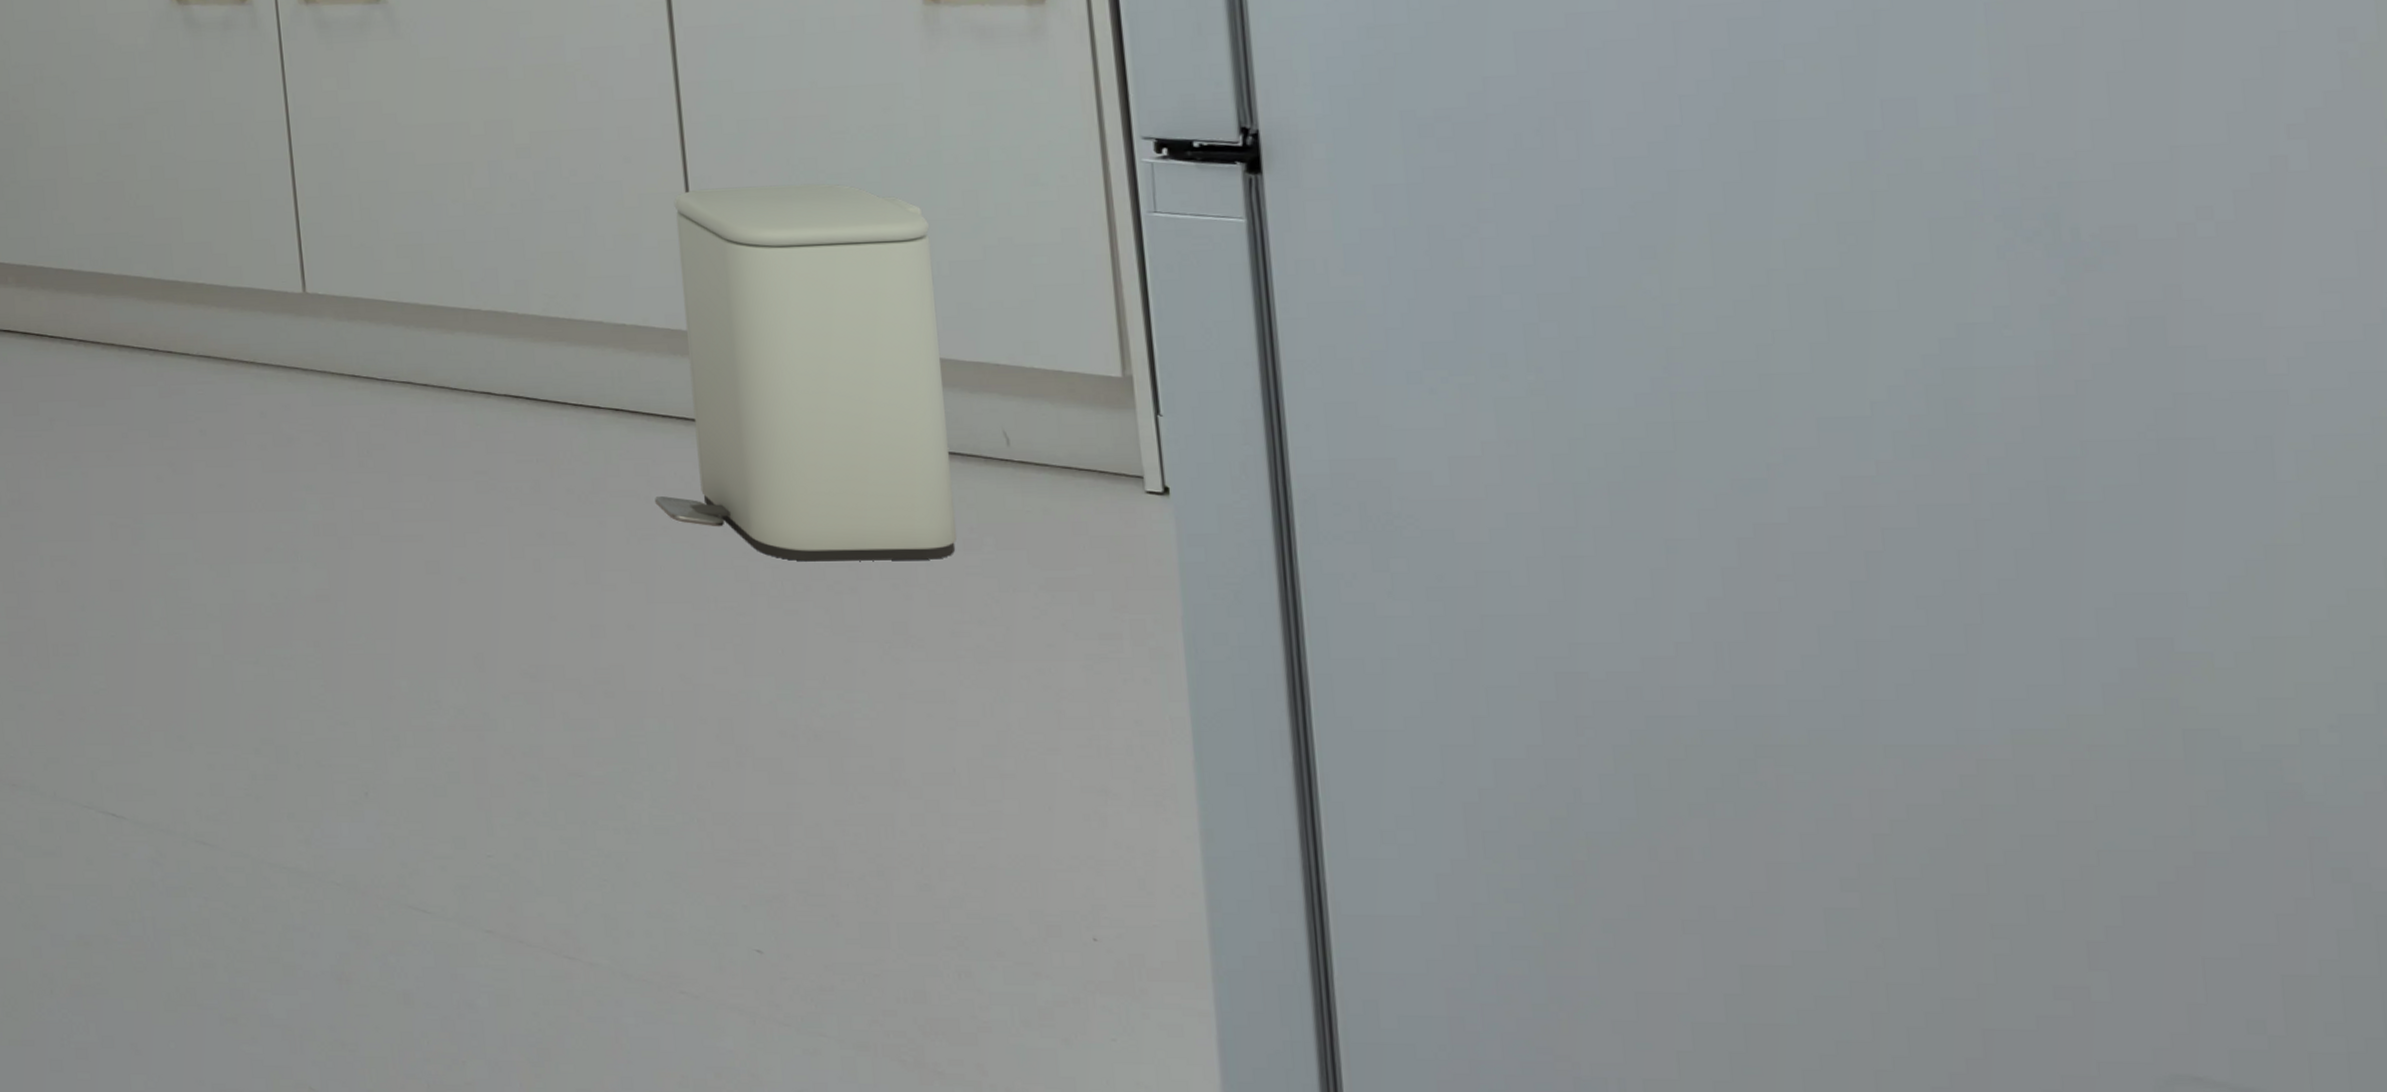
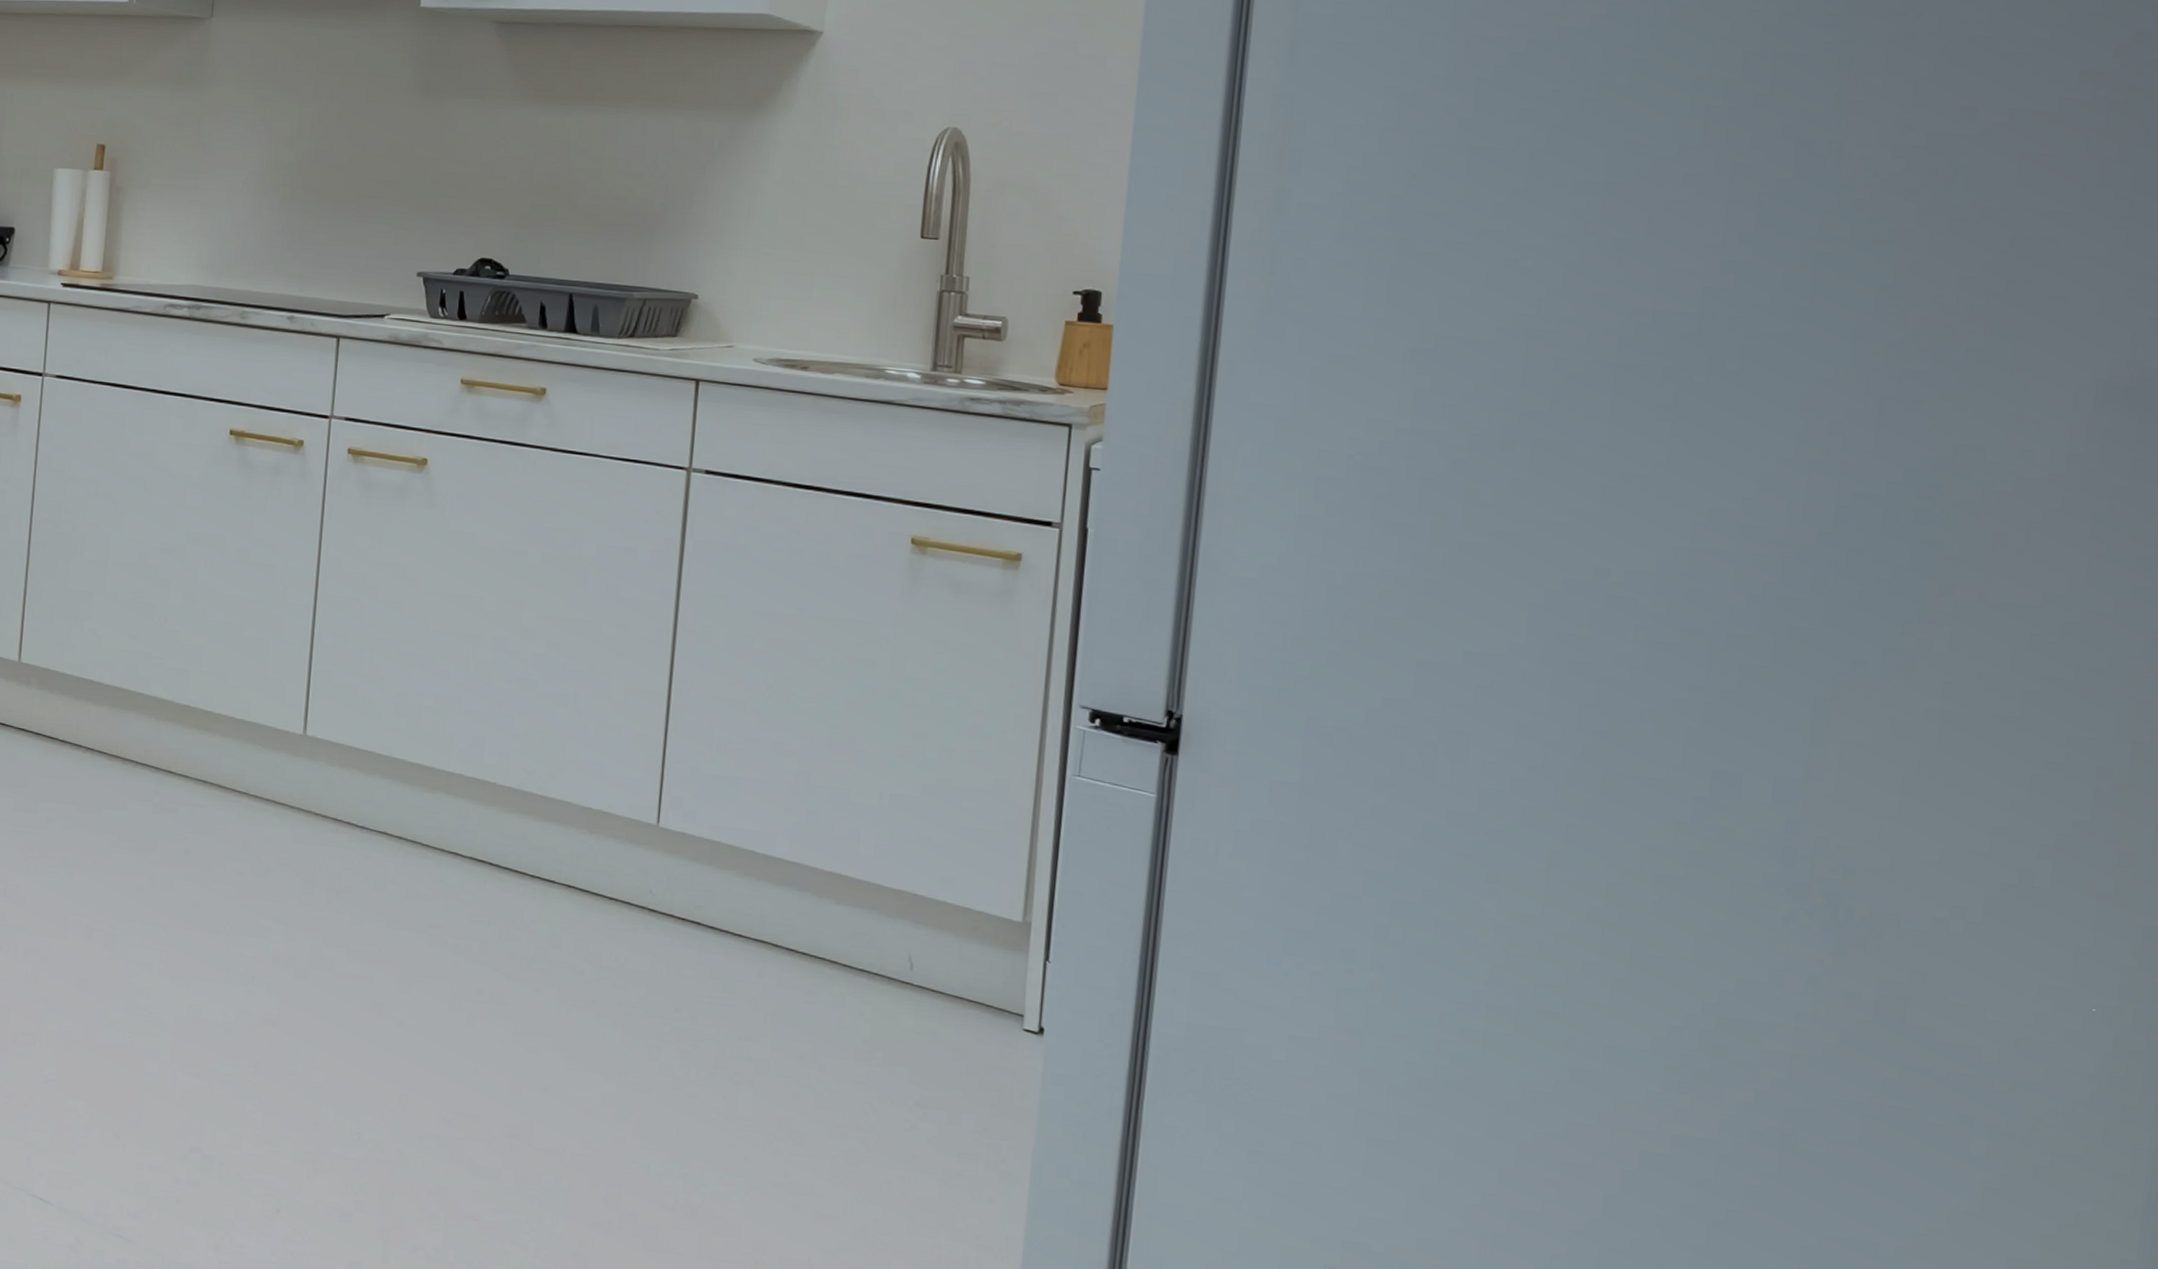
pedal bin: present [655,183,958,562] -> none [588,692,880,1065]

